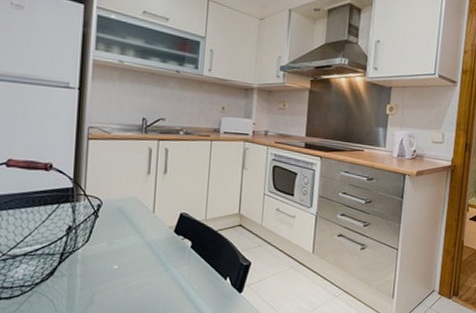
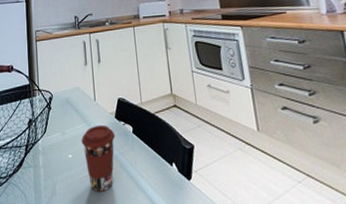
coffee cup: none [131,237,172,302] -> present [81,124,116,192]

